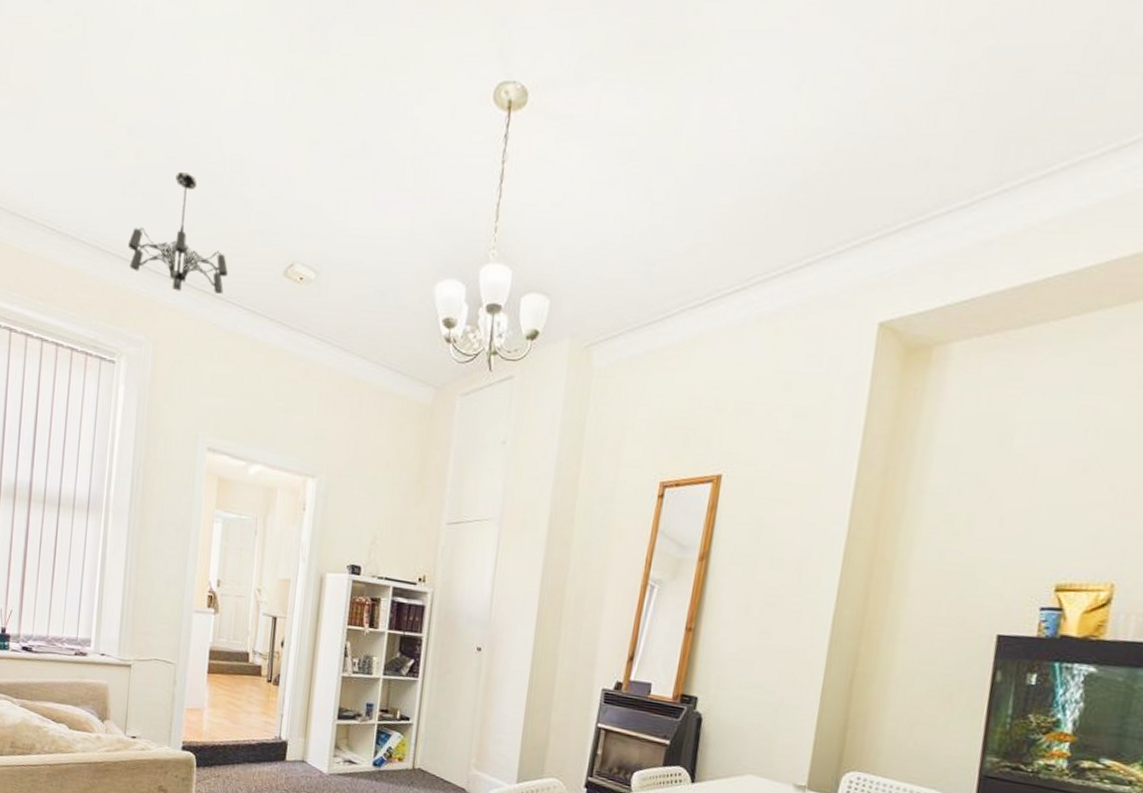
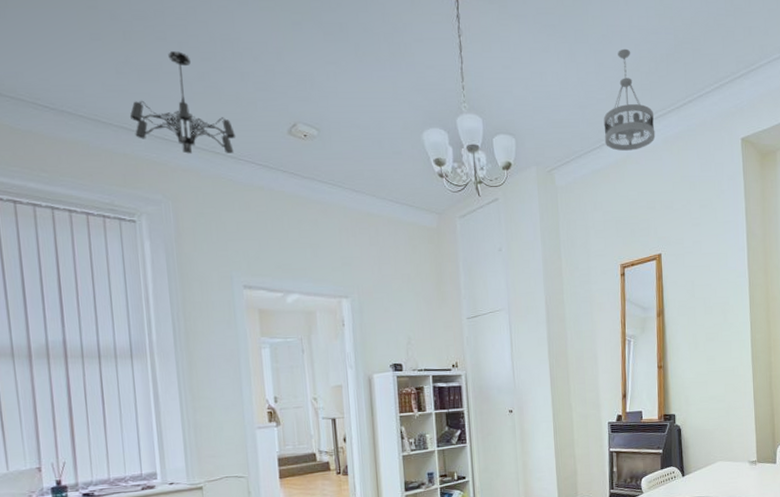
ceiling light fixture: none [670,184,750,328] -> present [603,48,656,151]

